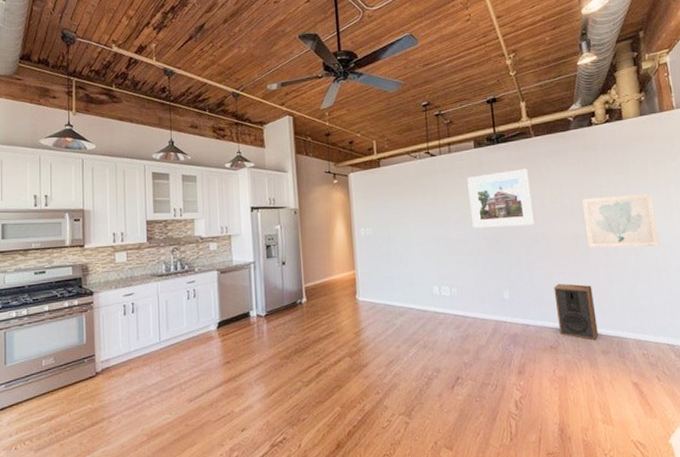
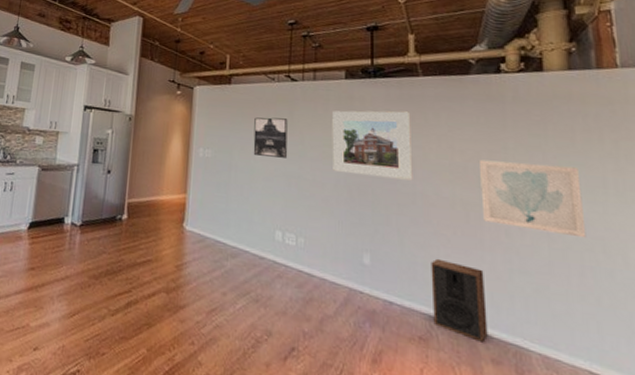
wall art: none [404,190,436,226] -> present [253,117,288,158]

